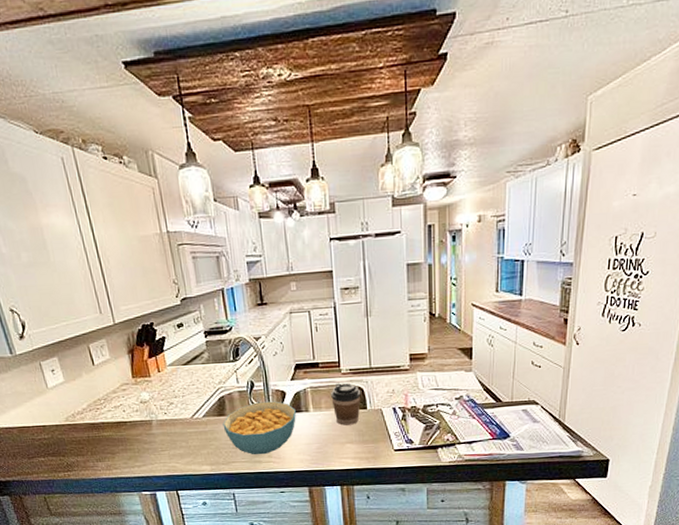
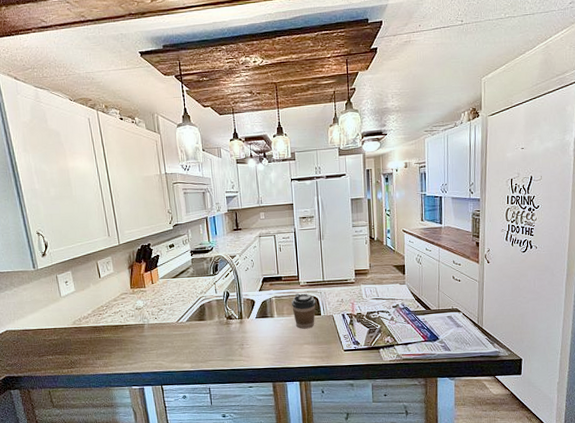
cereal bowl: present [223,401,296,455] -> none [202,308,263,355]

